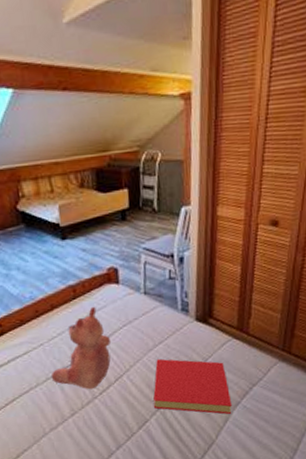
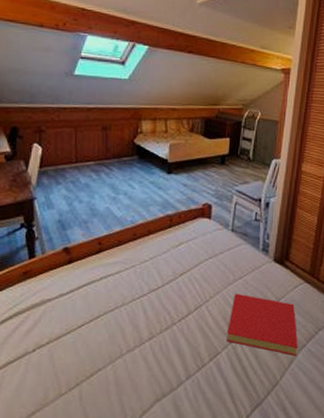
teddy bear: present [51,306,112,390] -> none [136,236,197,316]

